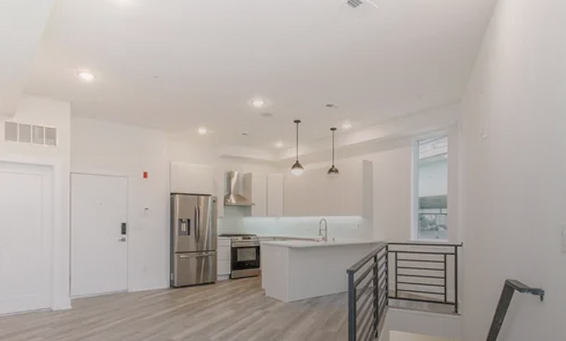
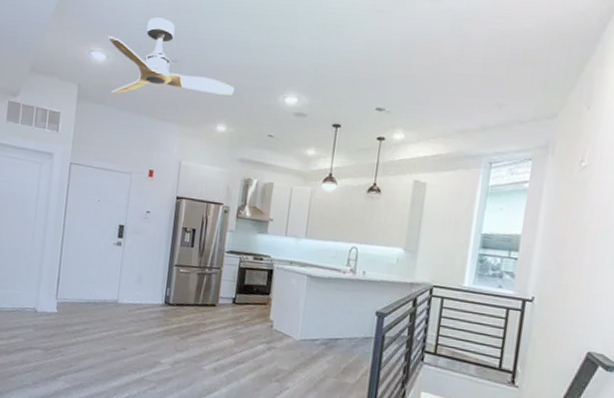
ceiling fan: none [93,40,211,108] -> present [107,17,235,96]

